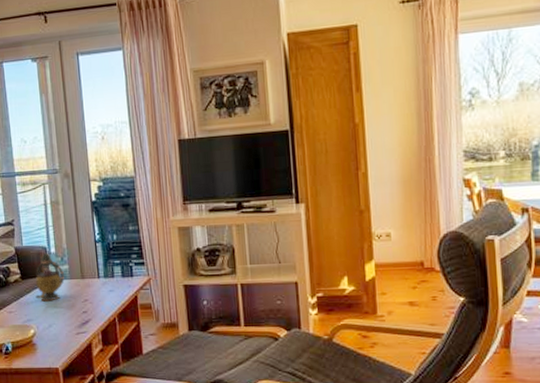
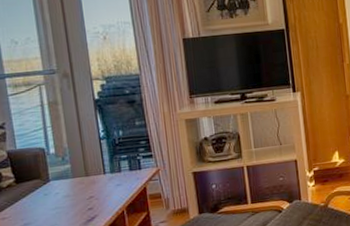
teapot: present [35,252,65,302] -> none [32,152,67,204]

